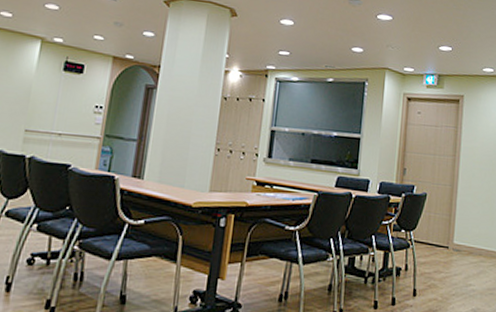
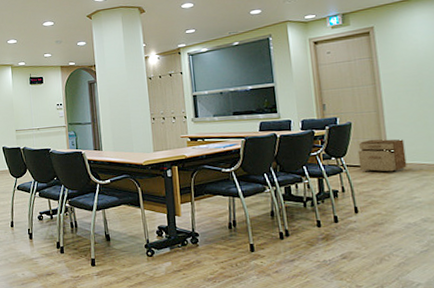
filing cabinet: none [426,215,471,256] -> present [357,139,407,173]

